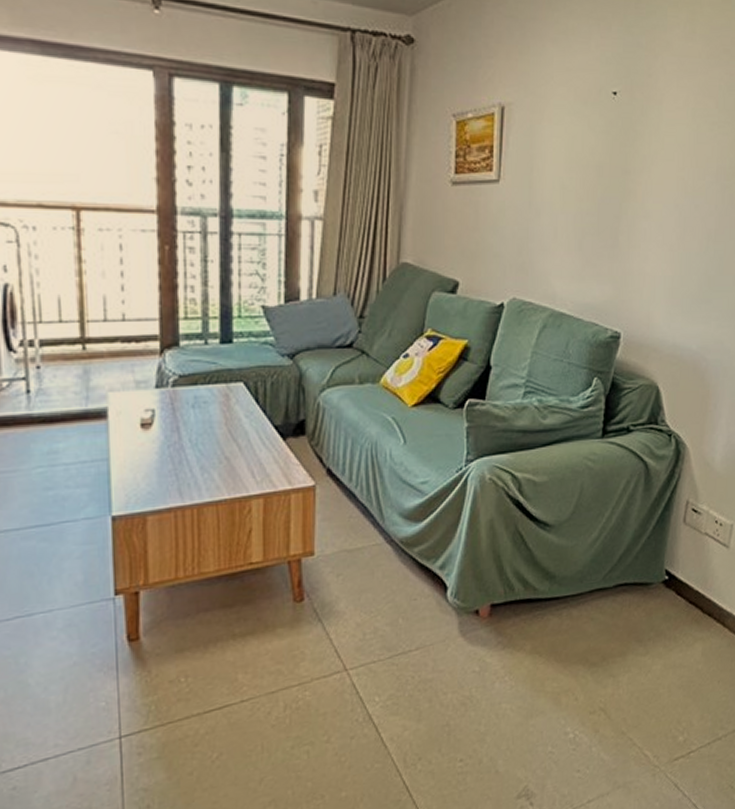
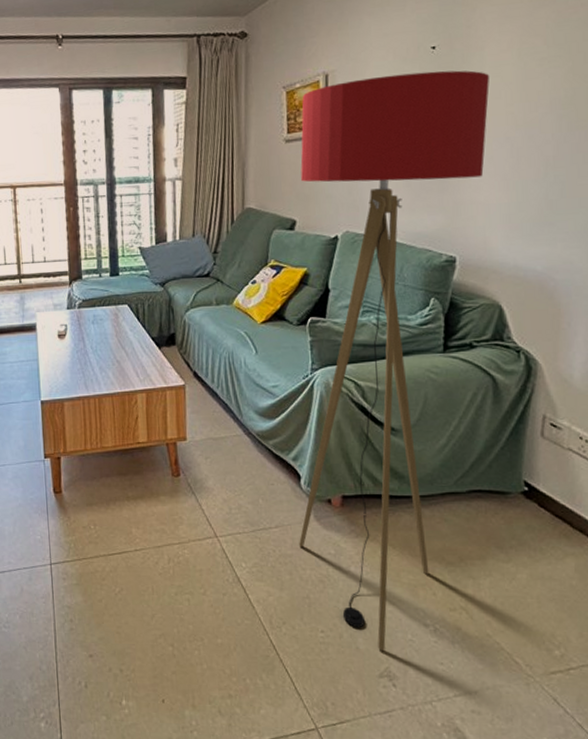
floor lamp: none [441,118,665,769] -> present [299,70,490,651]

